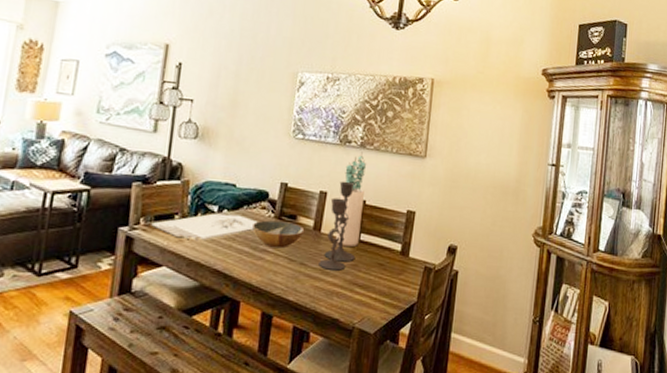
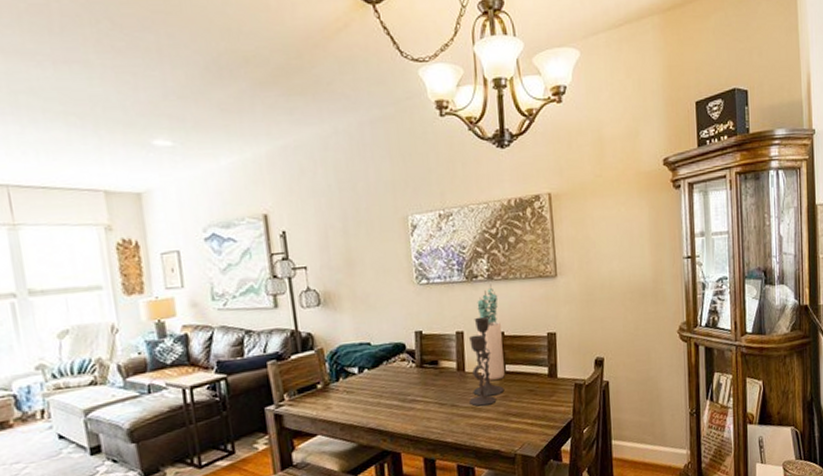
placemat: present [151,213,258,241] -> none [296,371,401,406]
bowl: present [252,219,305,249] -> none [396,368,449,397]

